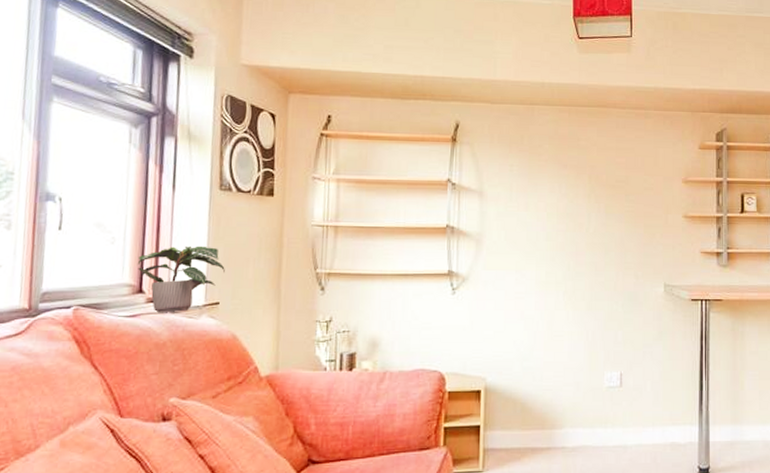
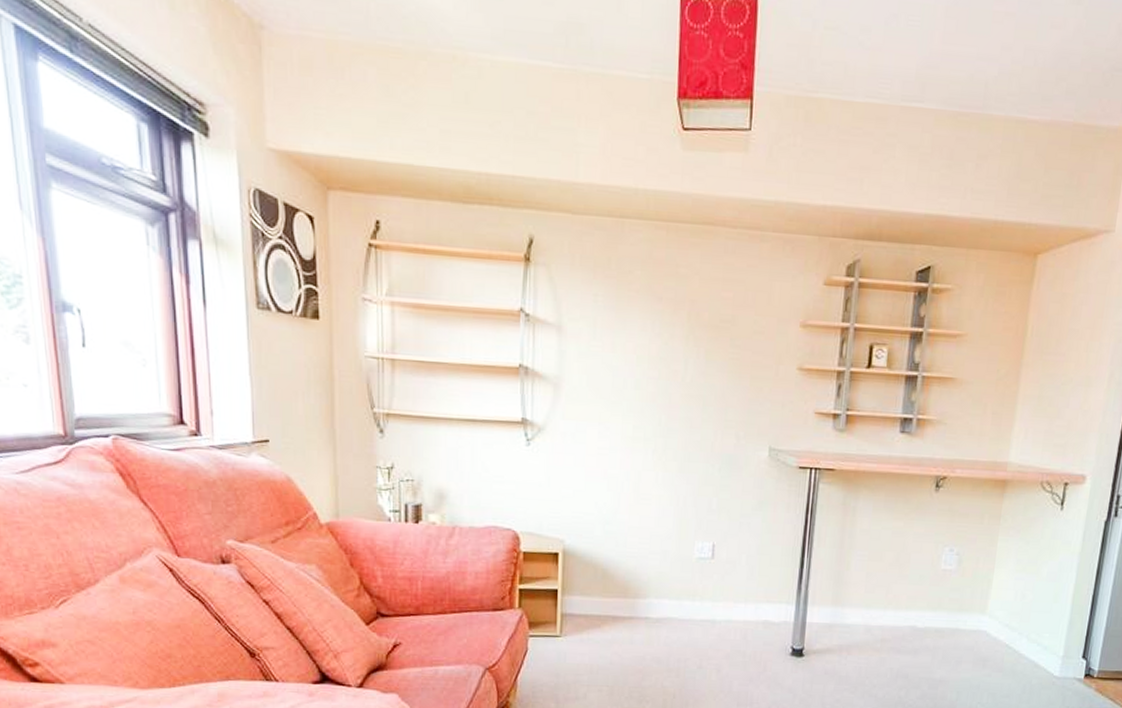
potted plant: present [137,245,225,313] -> none [174,373,272,449]

